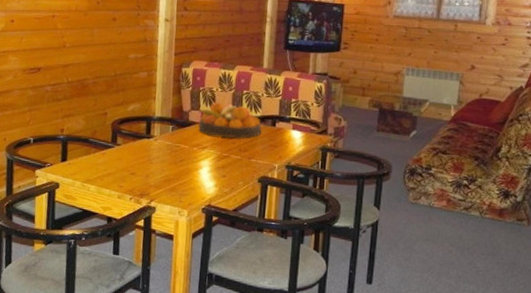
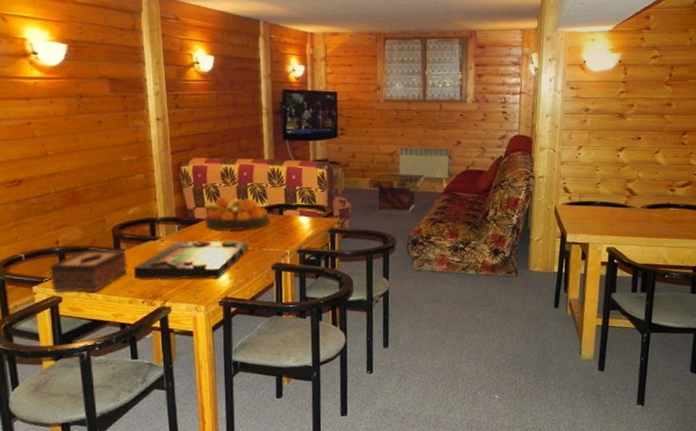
tissue box: none [51,140,122,183] -> present [50,249,128,293]
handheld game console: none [126,142,237,185] -> present [134,239,248,280]

